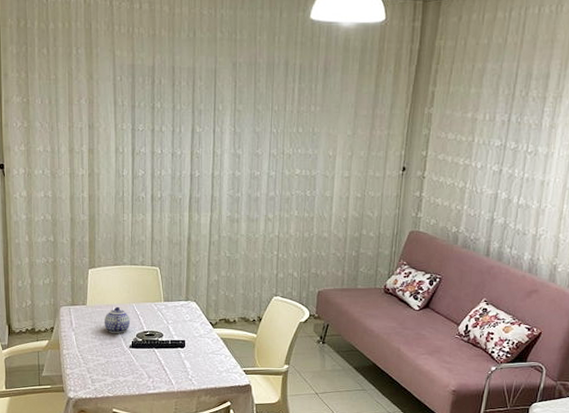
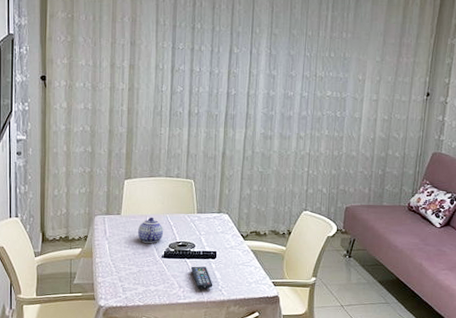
remote control: none [159,356,183,378] -> present [190,266,213,289]

